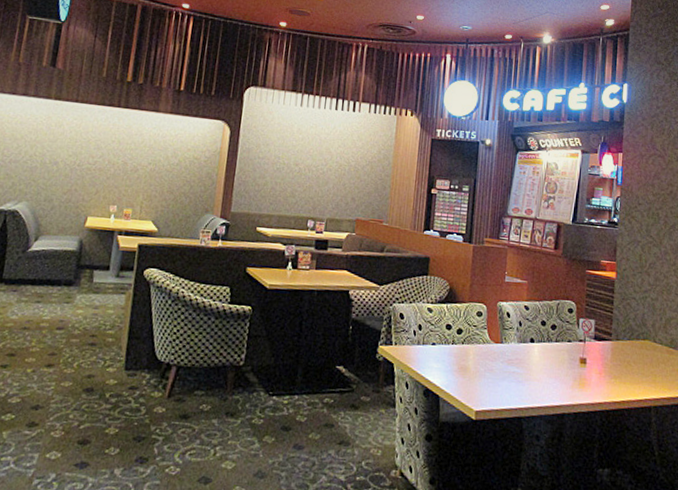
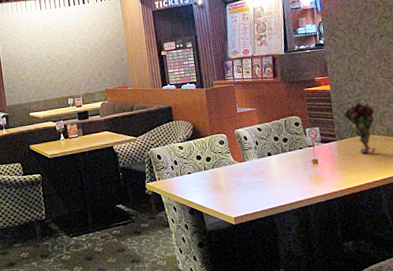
flower: none [624,299,660,365] -> present [343,102,376,154]

